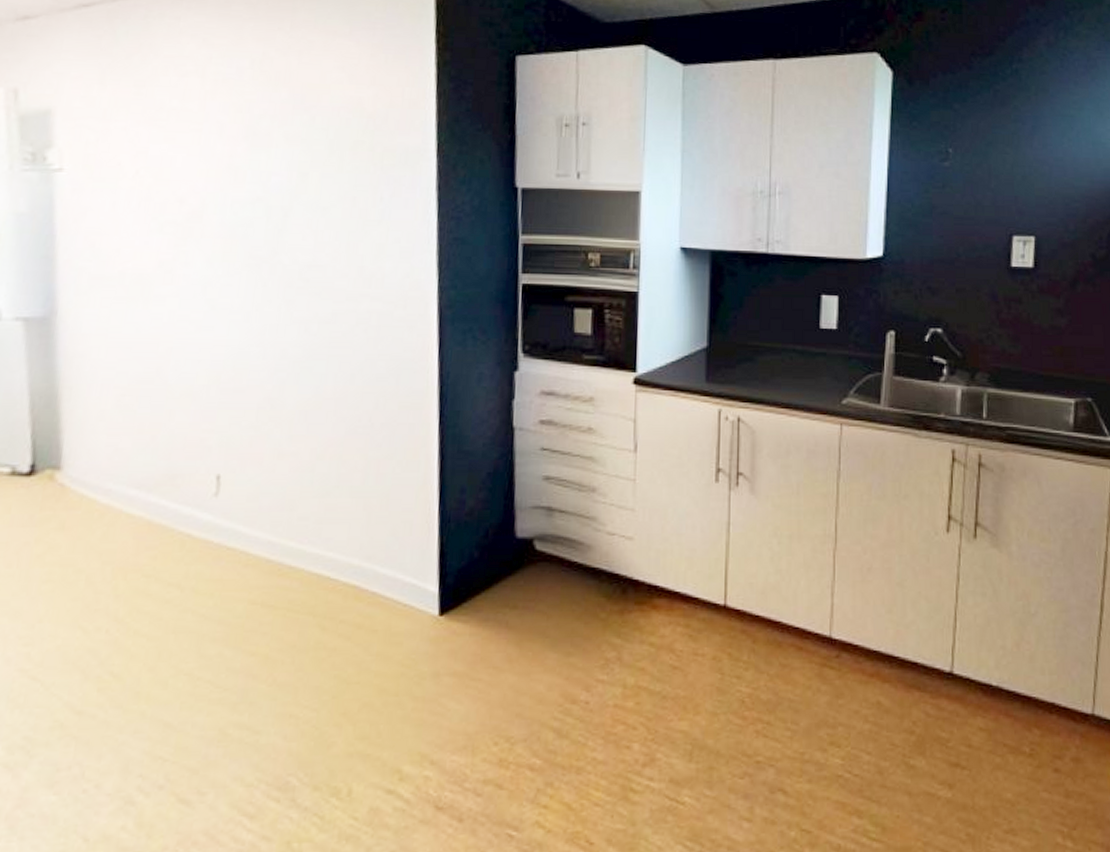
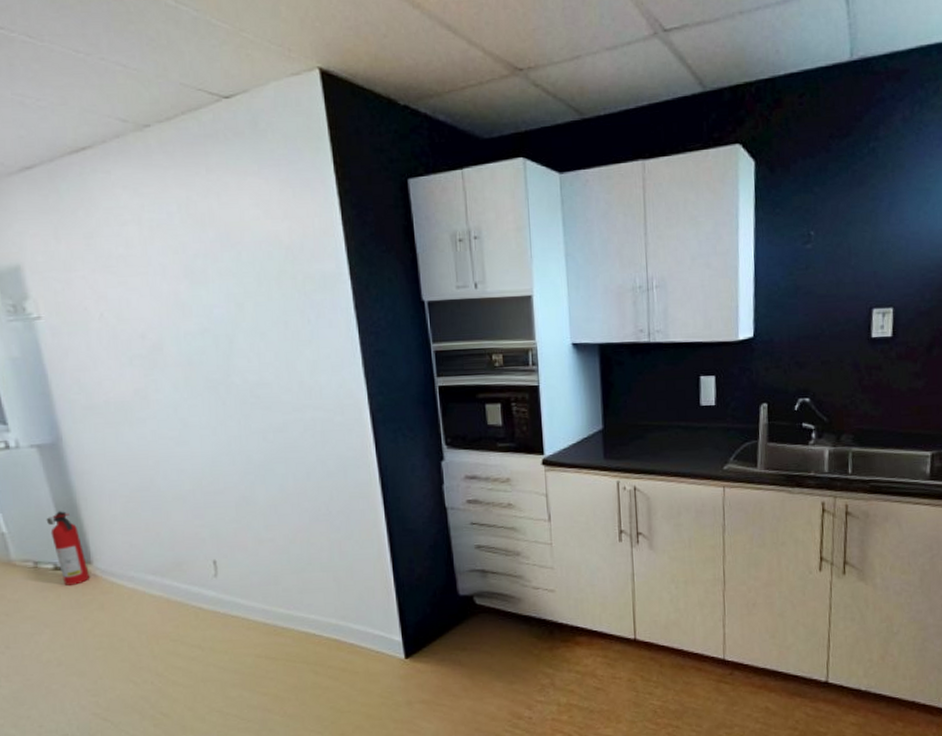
fire extinguisher: none [14,401,56,496] -> present [46,511,90,586]

